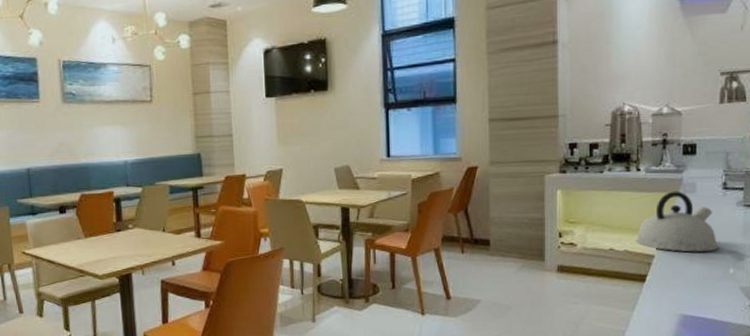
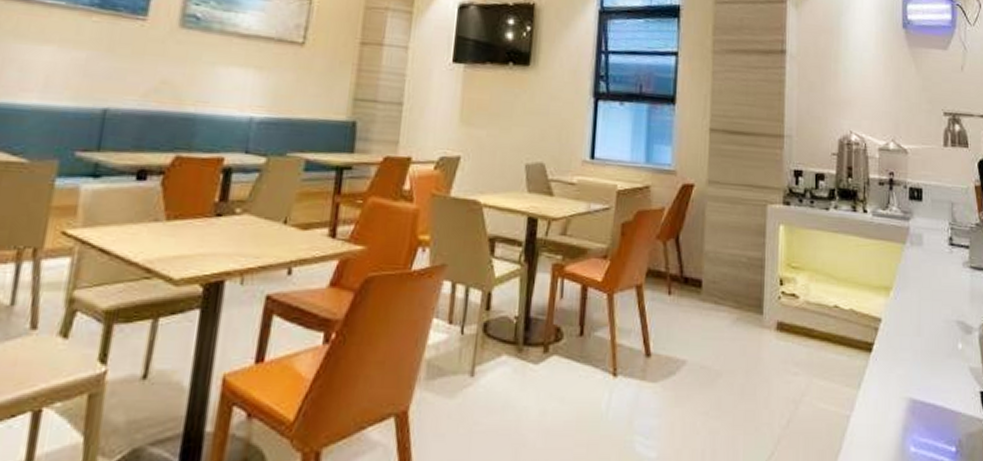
kettle: present [636,191,718,253] -> none [862,241,946,320]

